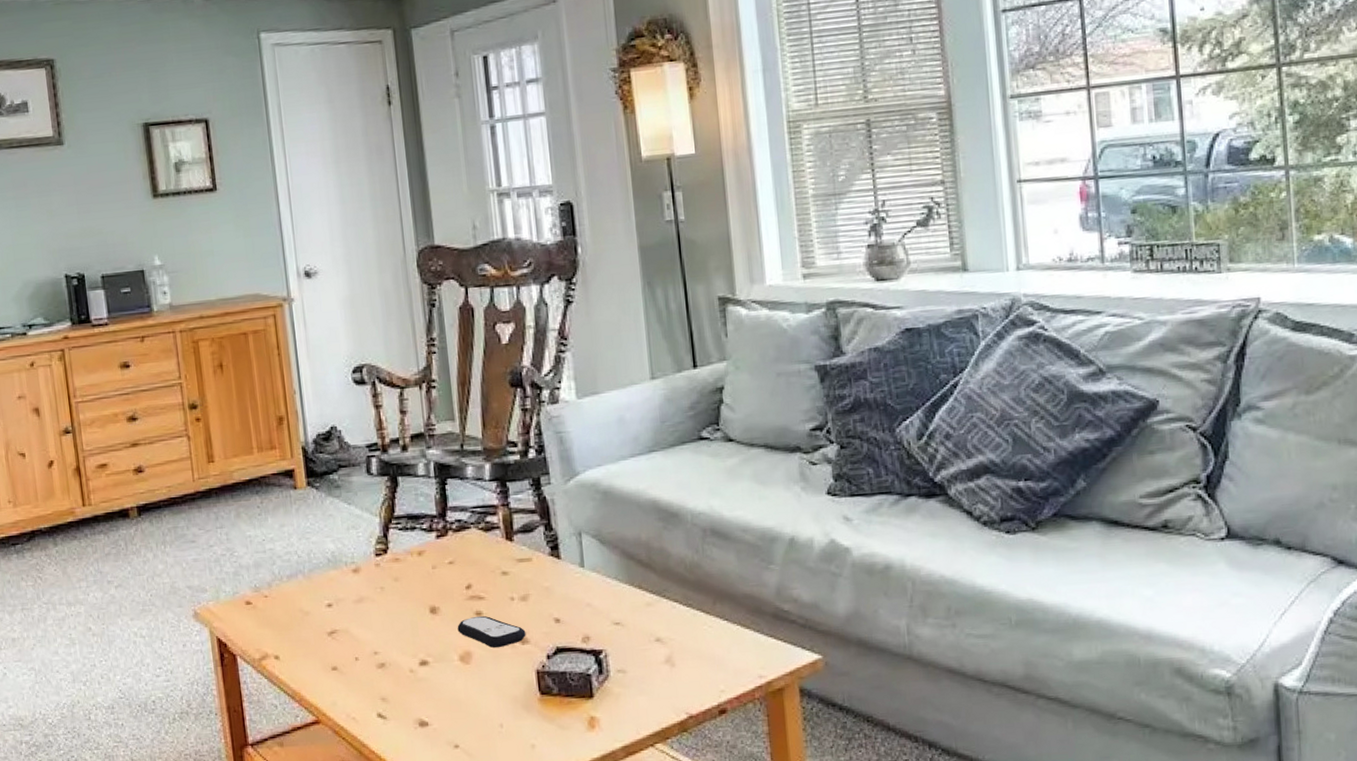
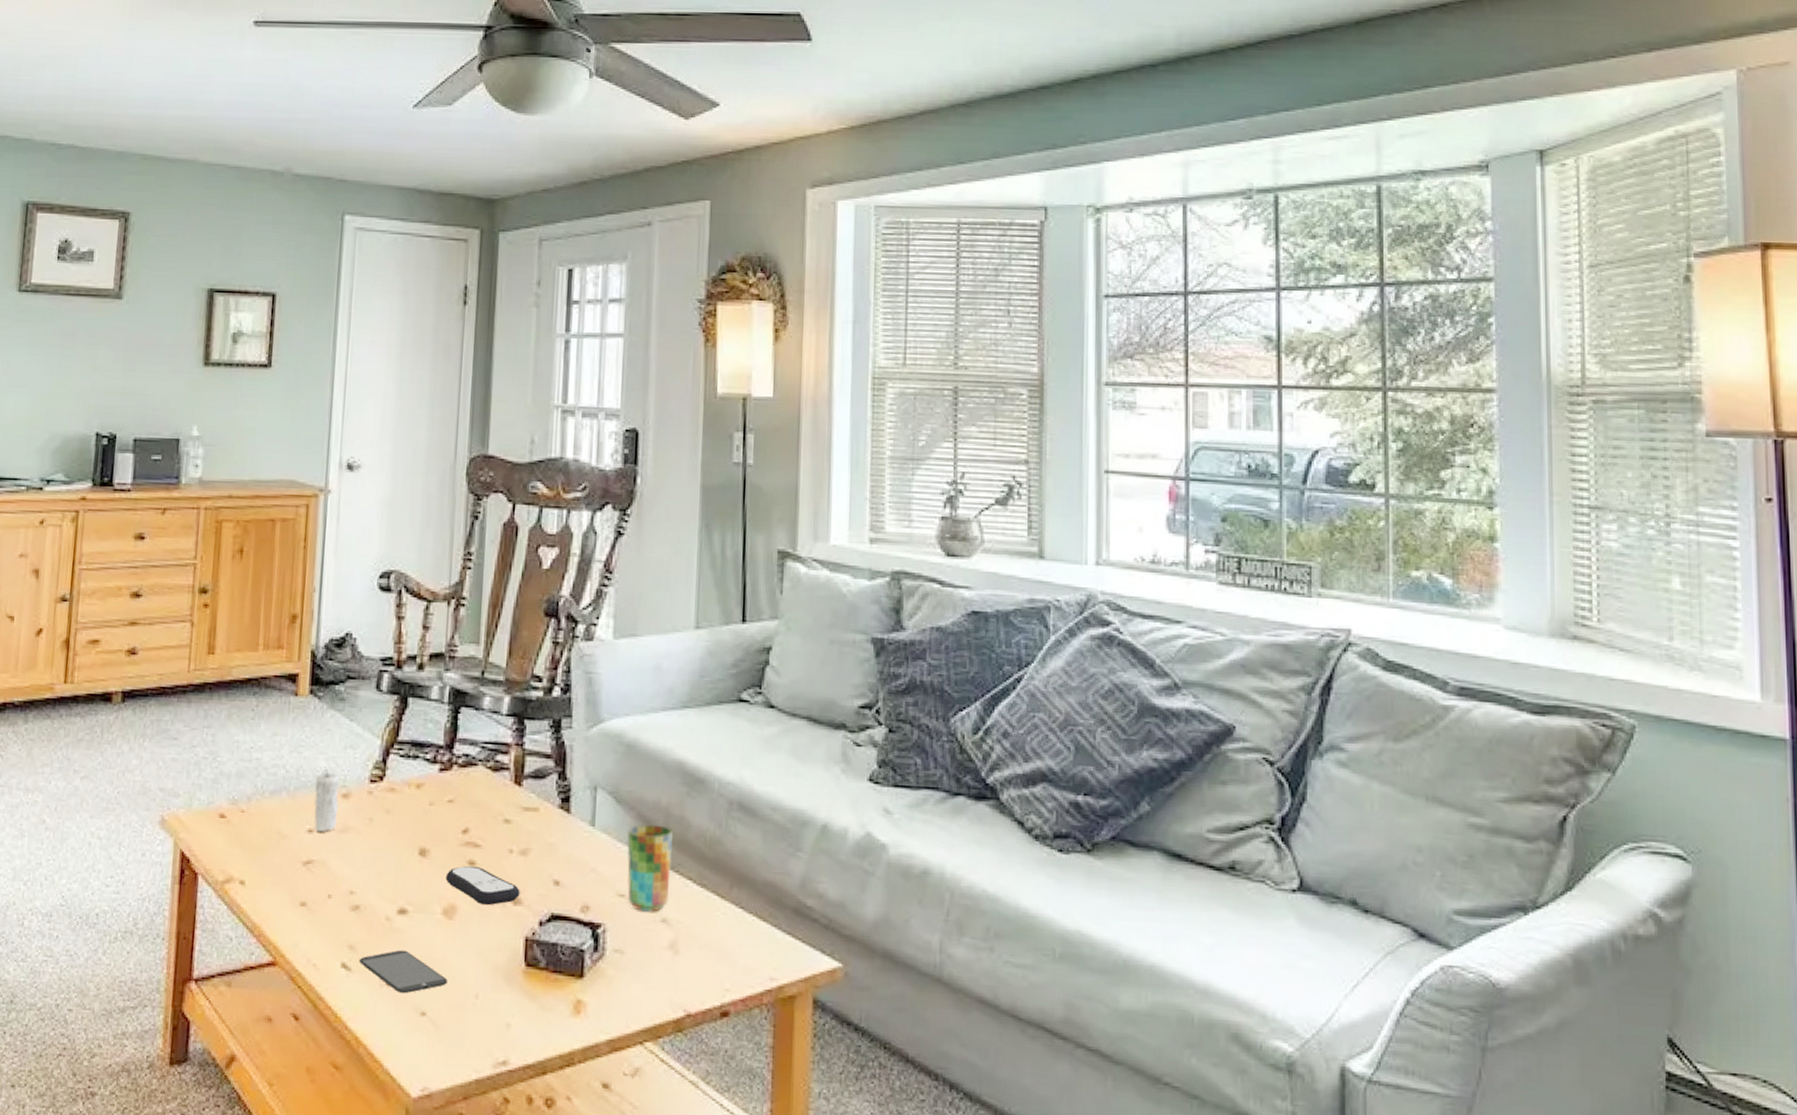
candle: none [326,548,352,605] -> present [314,766,339,832]
smartphone: none [393,695,474,732] -> present [360,949,448,994]
cup: none [614,558,659,635] -> present [627,824,673,912]

